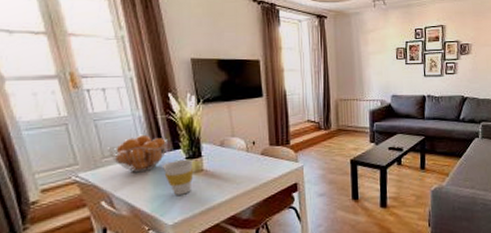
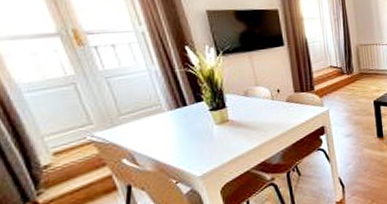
fruit basket: present [108,134,168,173] -> none [124,89,189,129]
cup: present [163,159,194,195] -> none [186,110,219,147]

